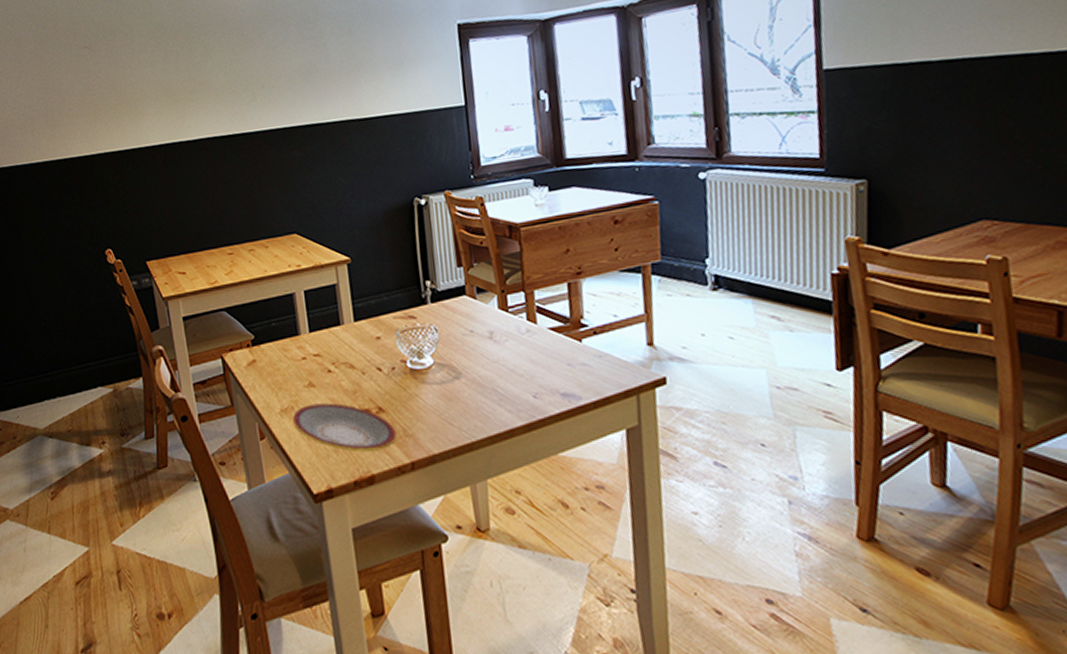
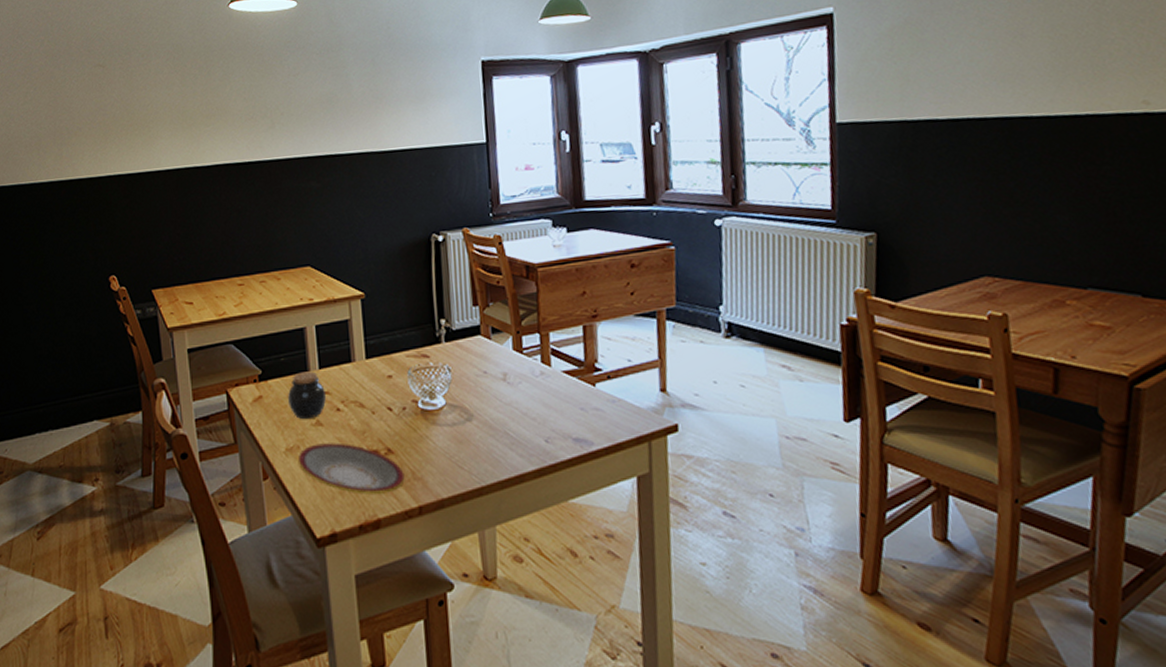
jar: none [280,335,317,382] -> present [288,371,326,420]

